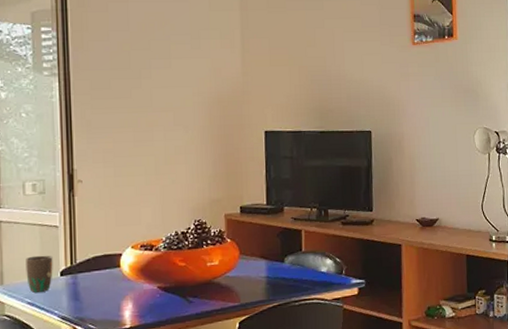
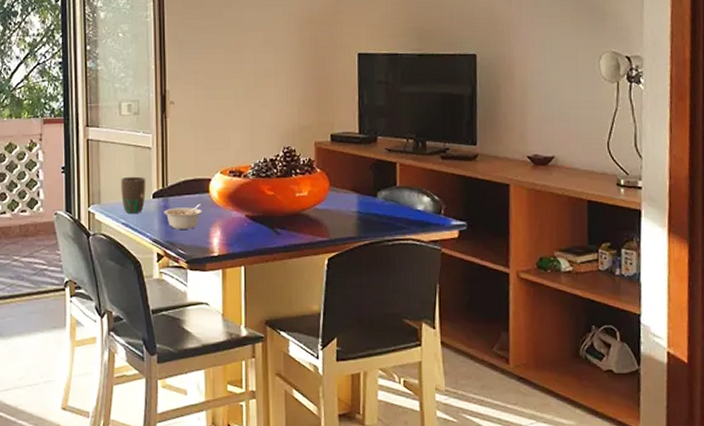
legume: none [72,278,114,305] -> present [164,203,203,229]

